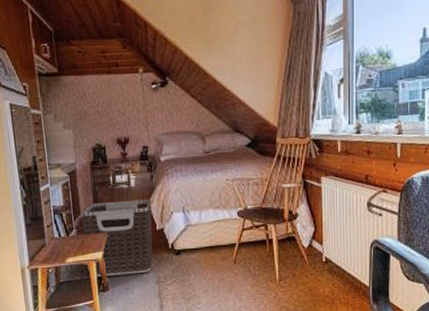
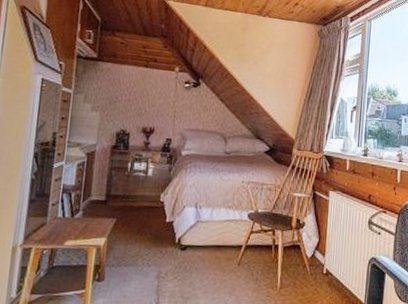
clothes hamper: present [81,199,153,277] -> none [89,187,165,266]

